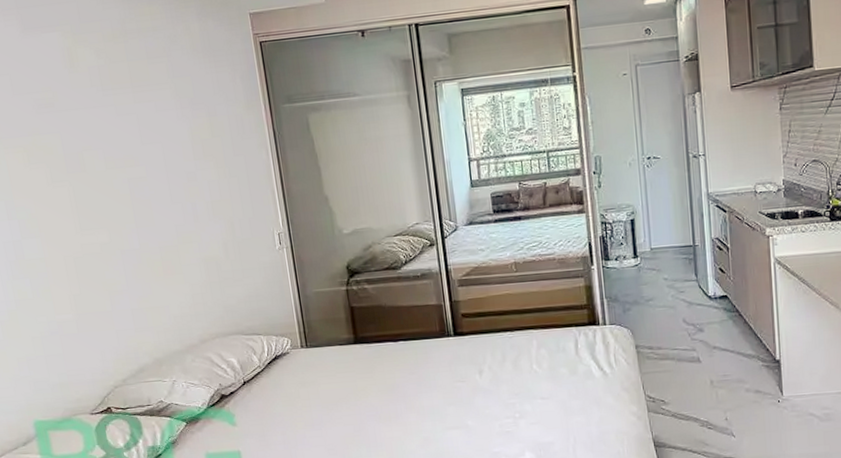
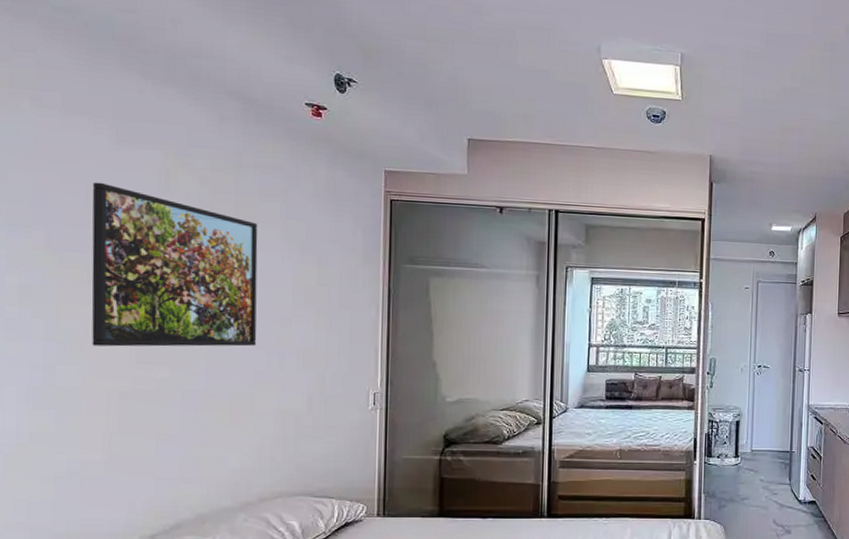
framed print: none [13,70,172,220] -> present [91,182,258,347]

